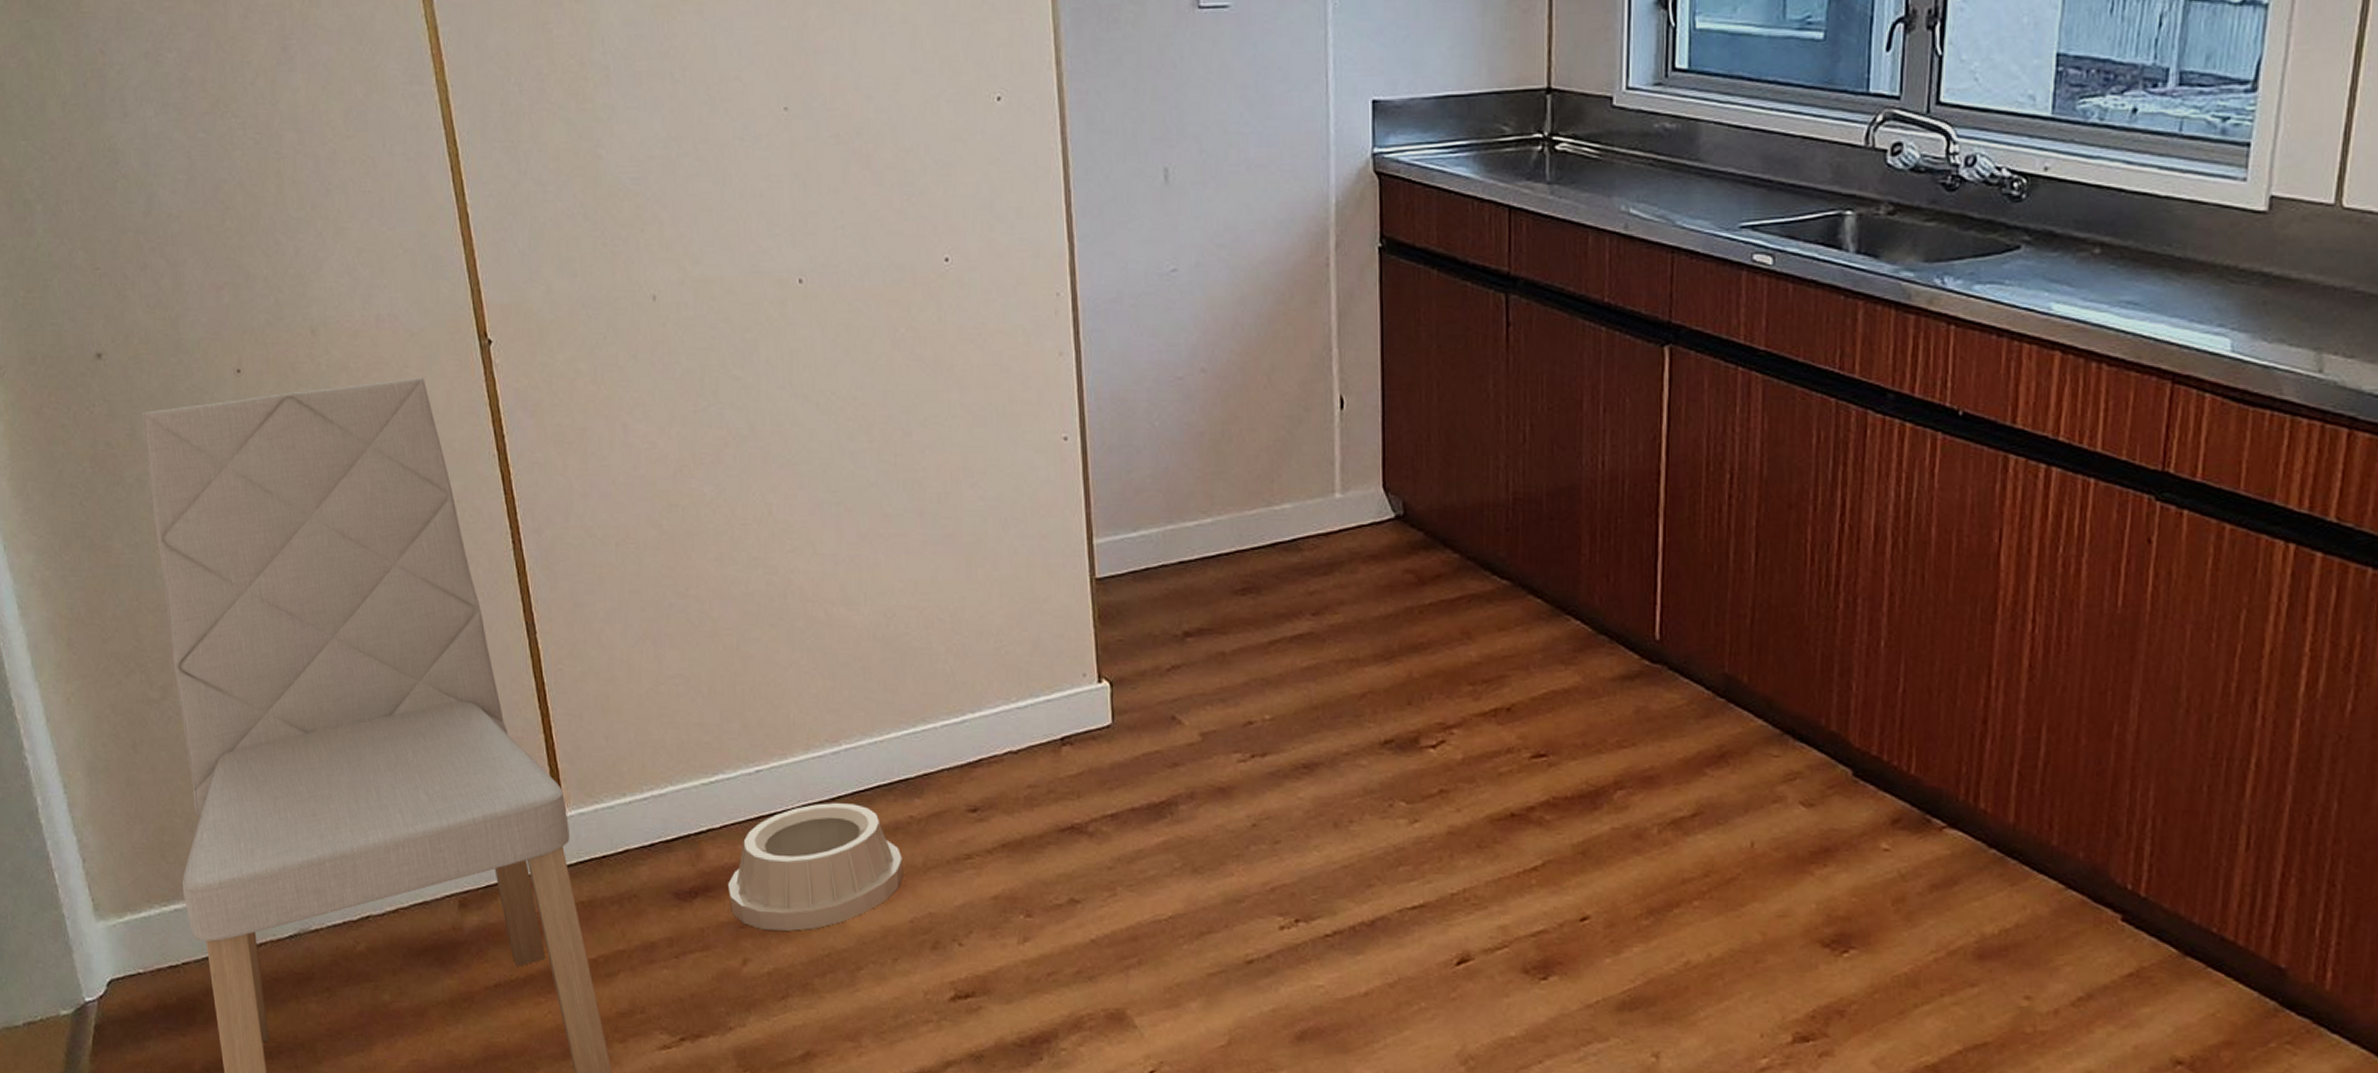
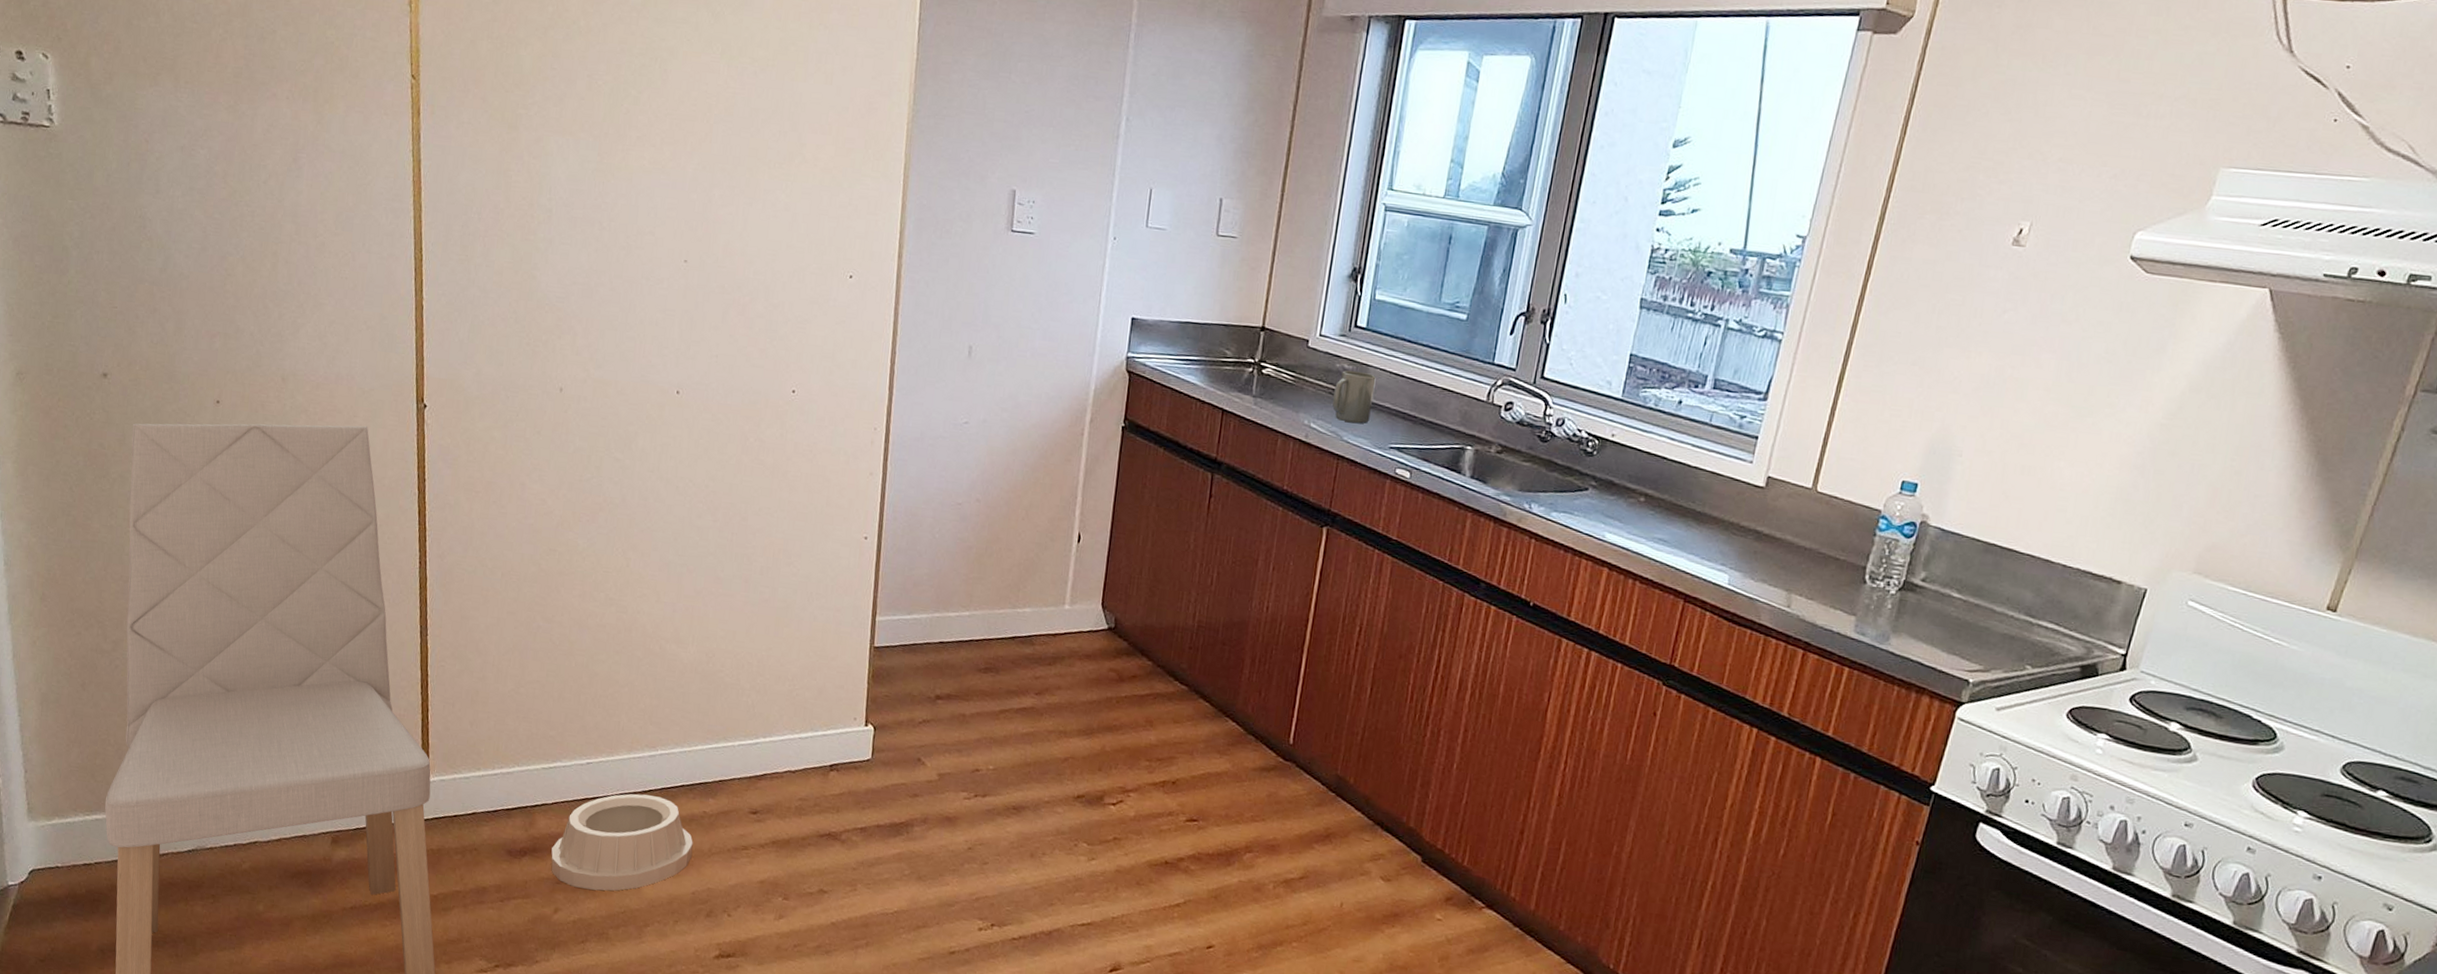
mug: none [1656,129,1710,201] -> present [1332,370,1376,424]

